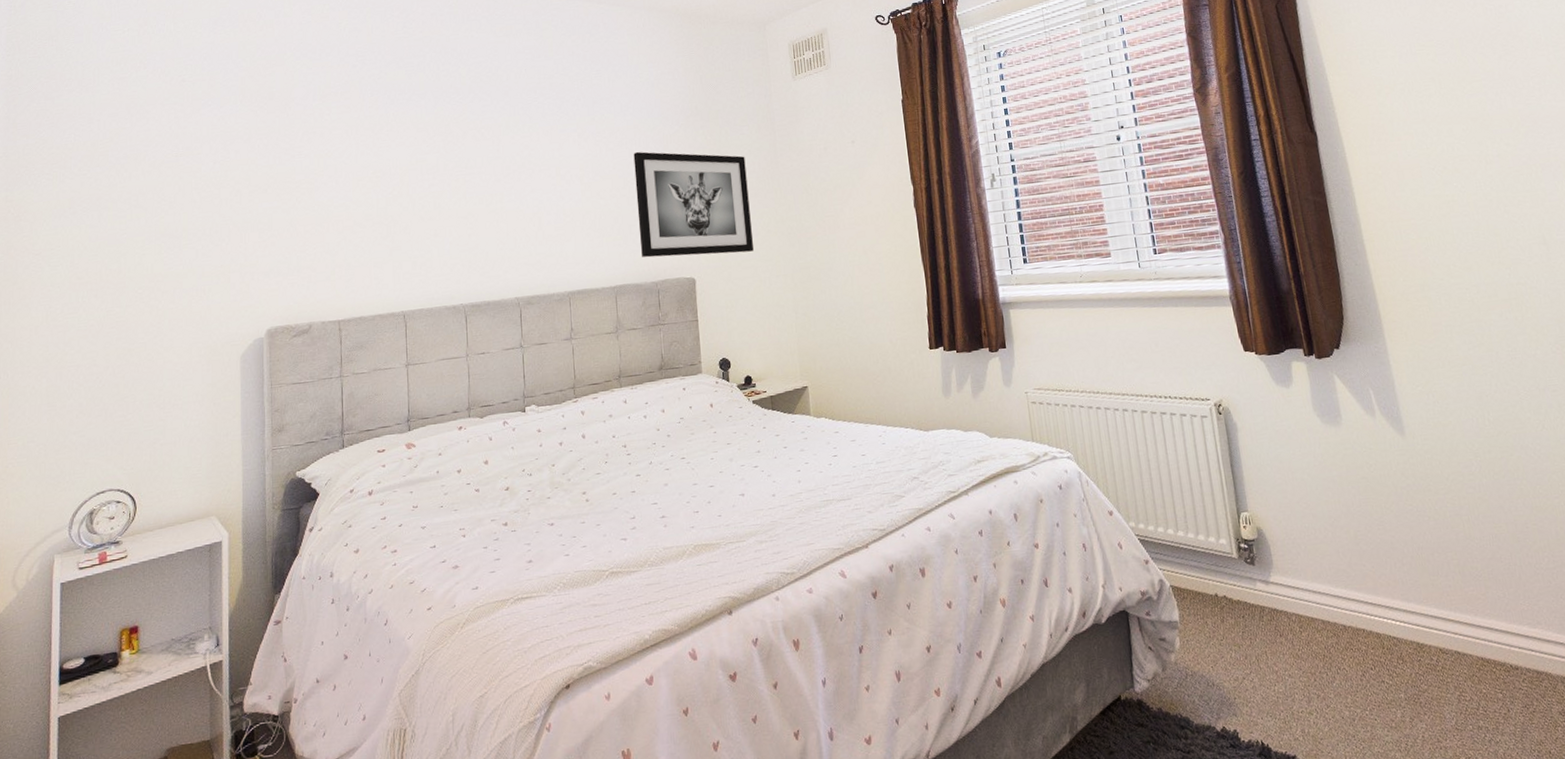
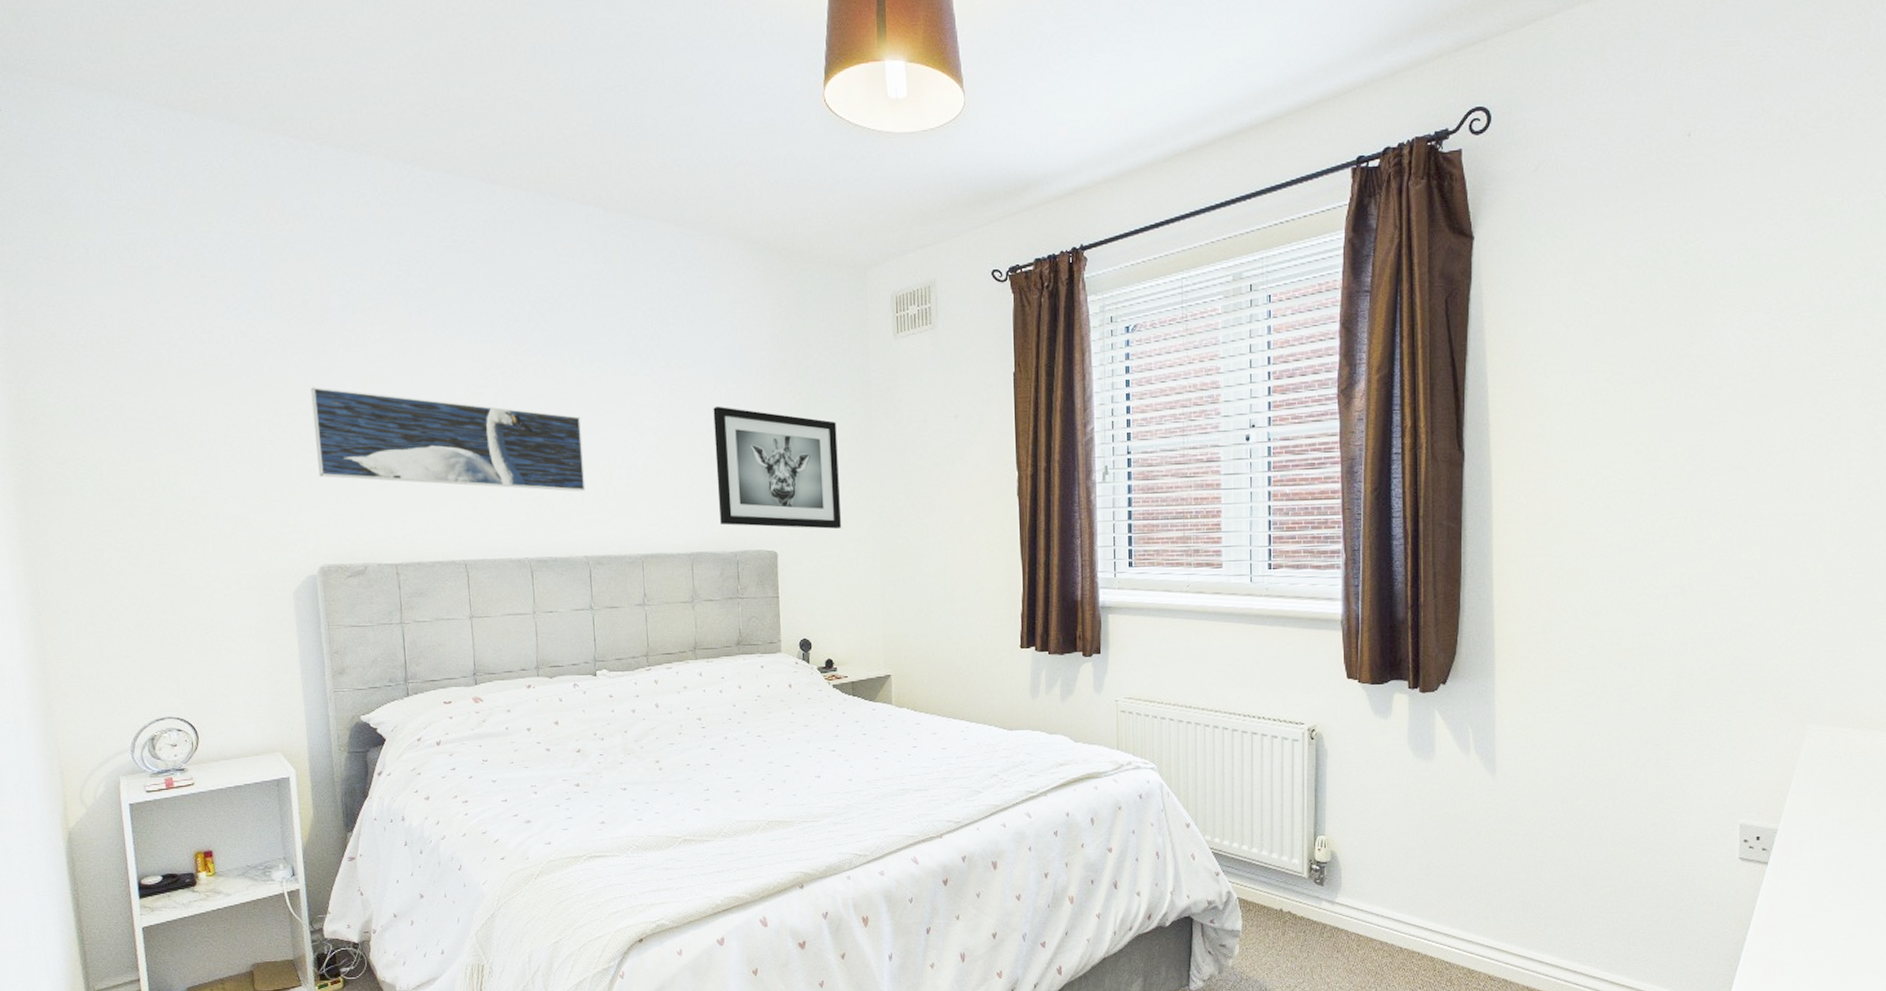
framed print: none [271,166,517,246] -> present [310,387,586,492]

